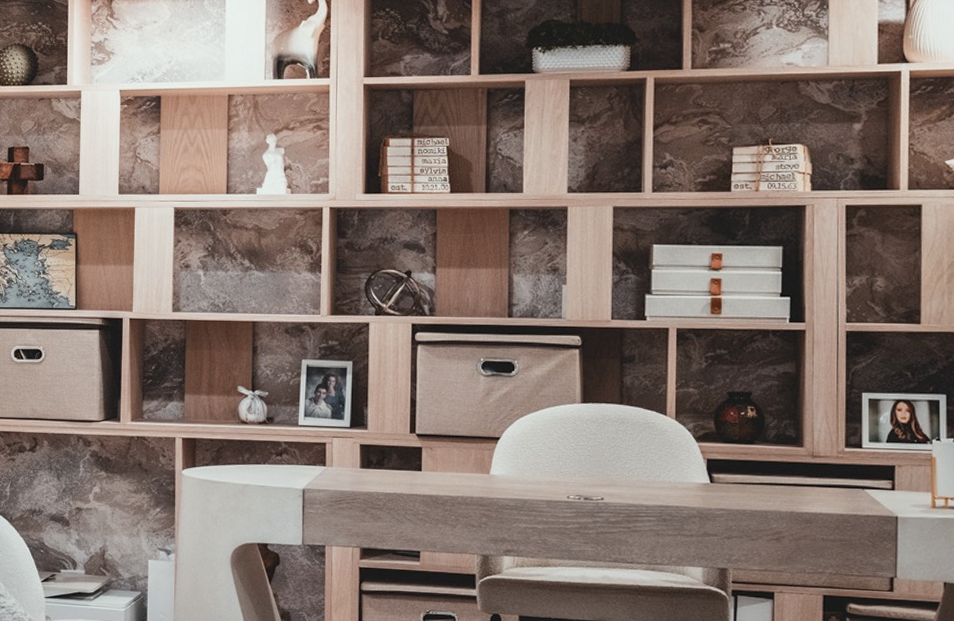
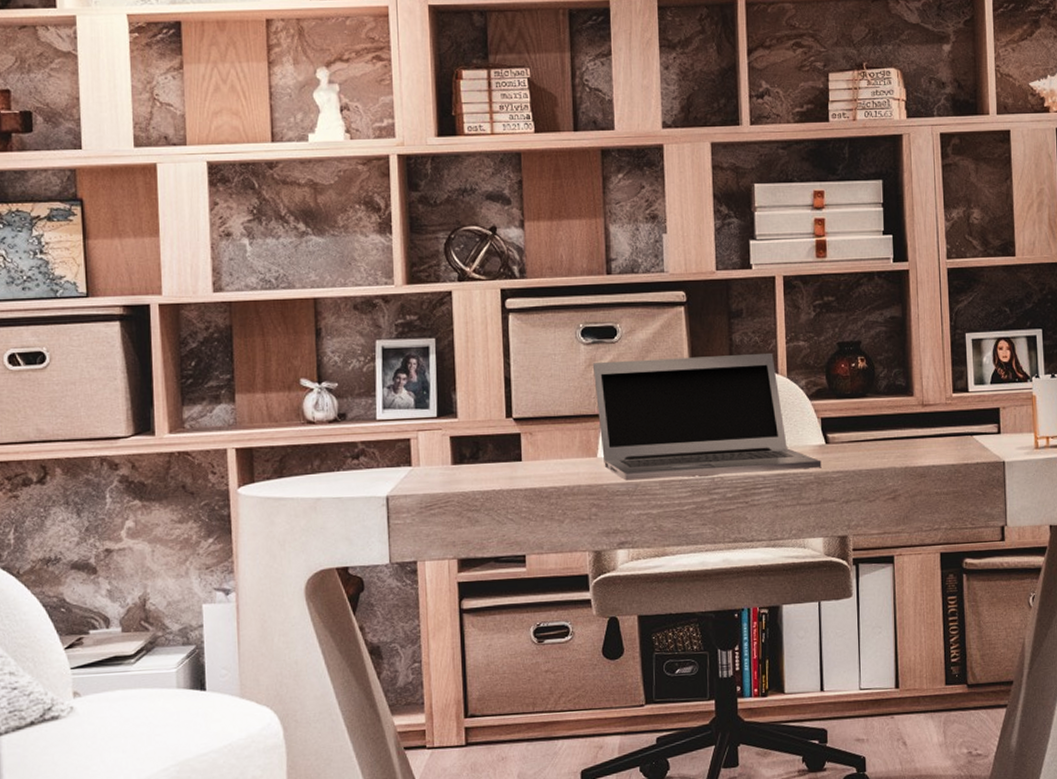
laptop: none [490,392,705,504] -> present [592,352,822,481]

